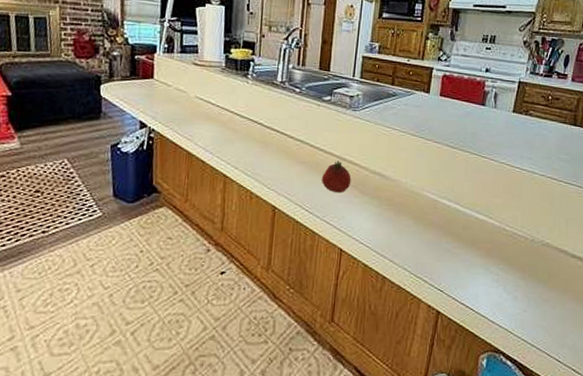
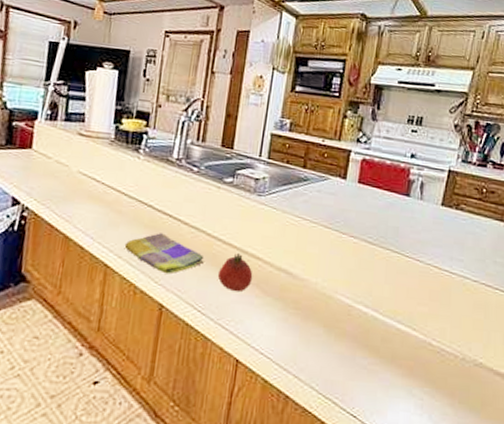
dish towel: none [239,146,309,181] -> present [124,233,204,274]

